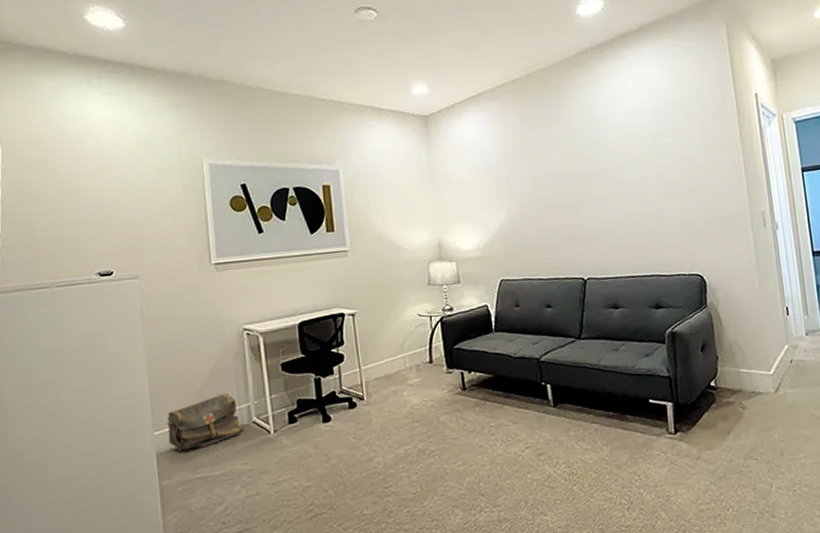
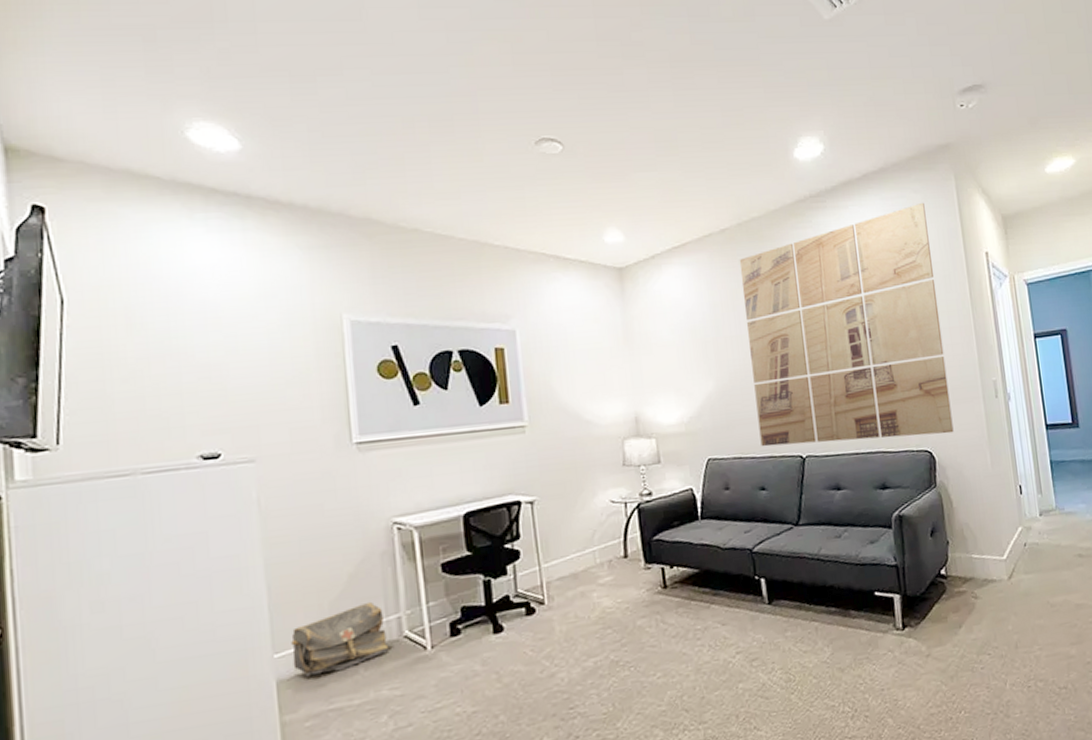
wall art: none [528,49,724,270] -> present [739,202,954,447]

